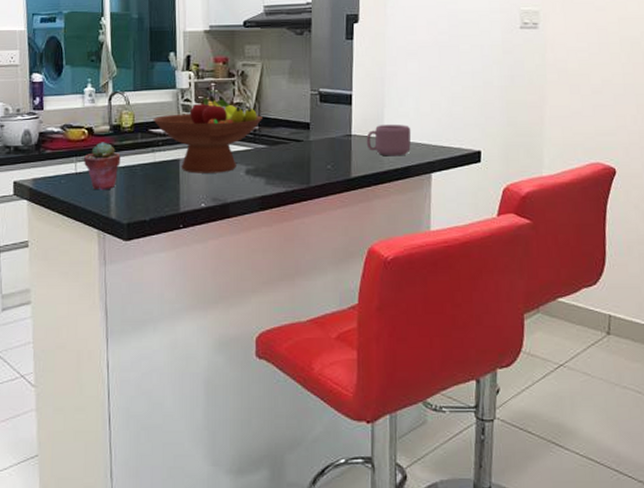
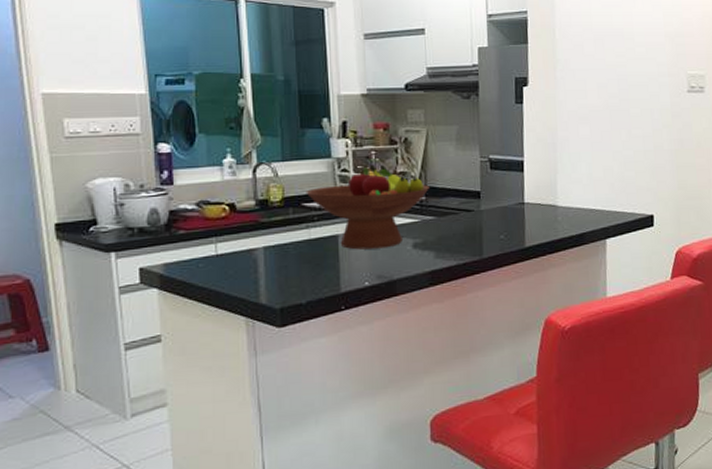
potted succulent: present [83,142,121,190] -> none [224,219,270,273]
mug: present [366,125,412,157] -> none [539,191,585,224]

